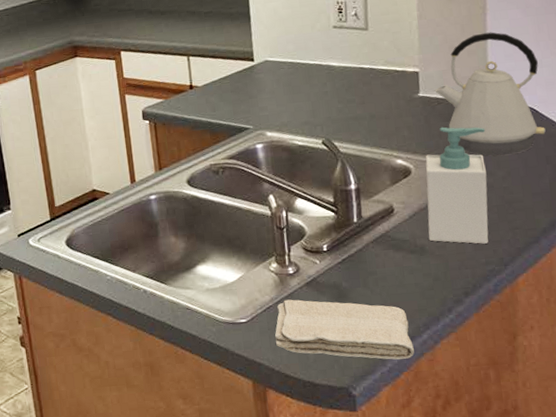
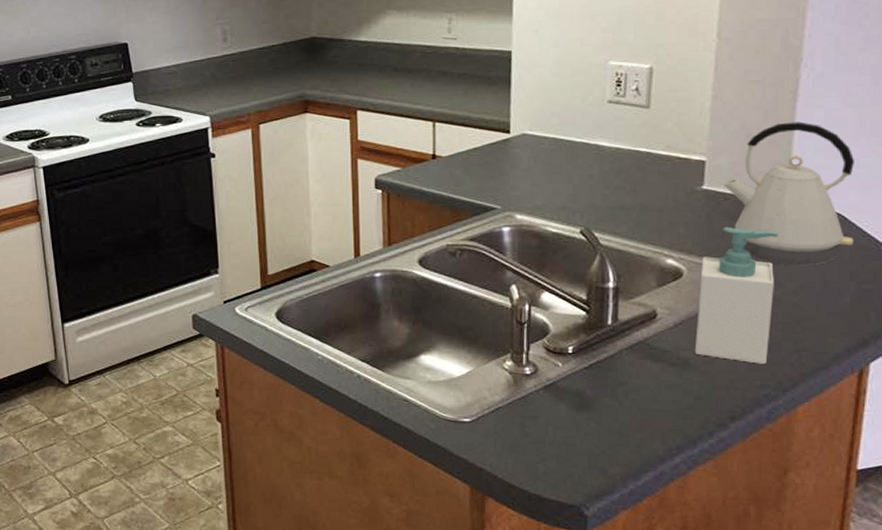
washcloth: present [274,299,414,360] -> none [501,402,662,482]

